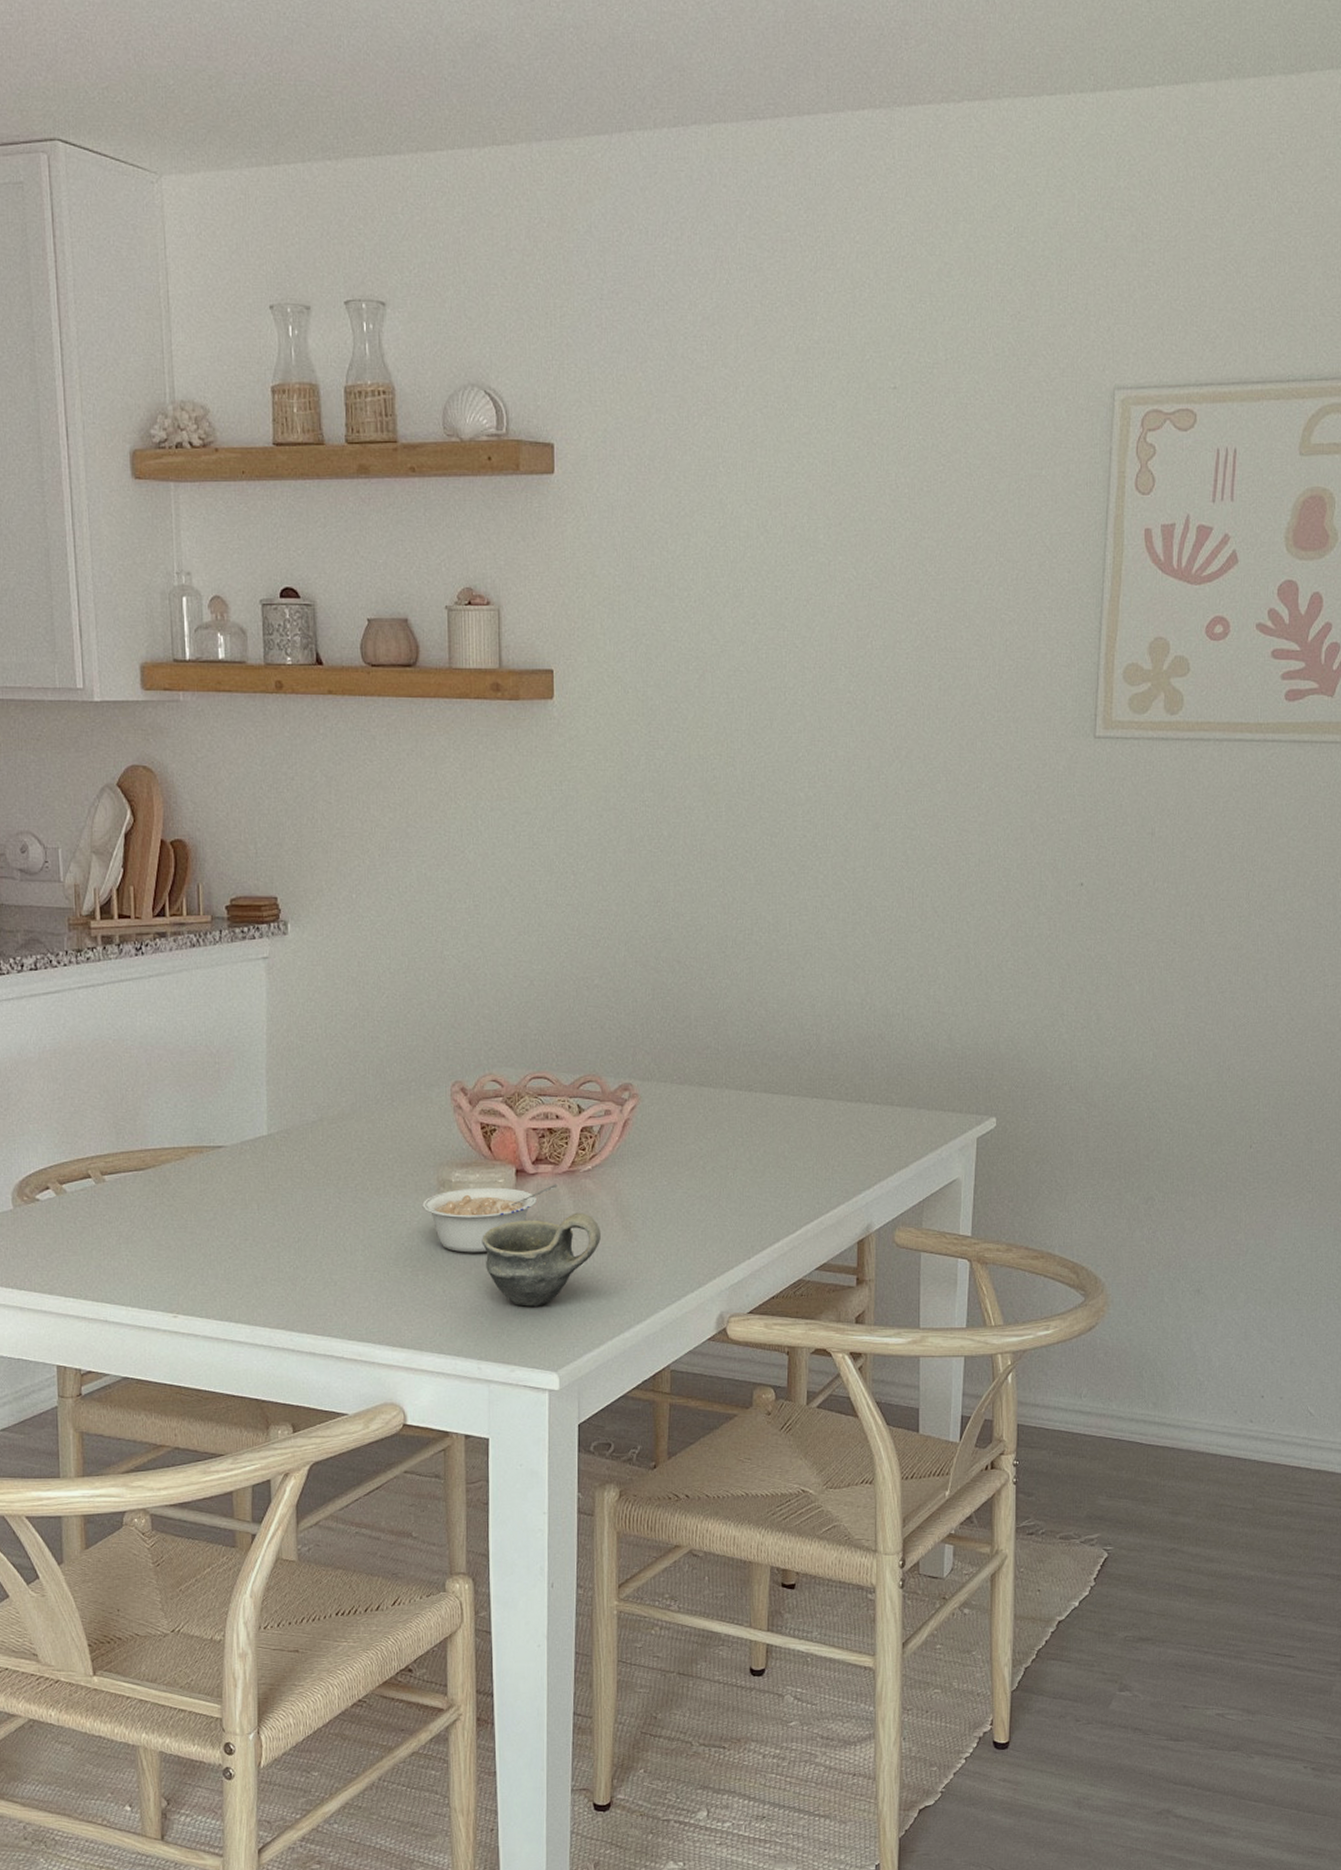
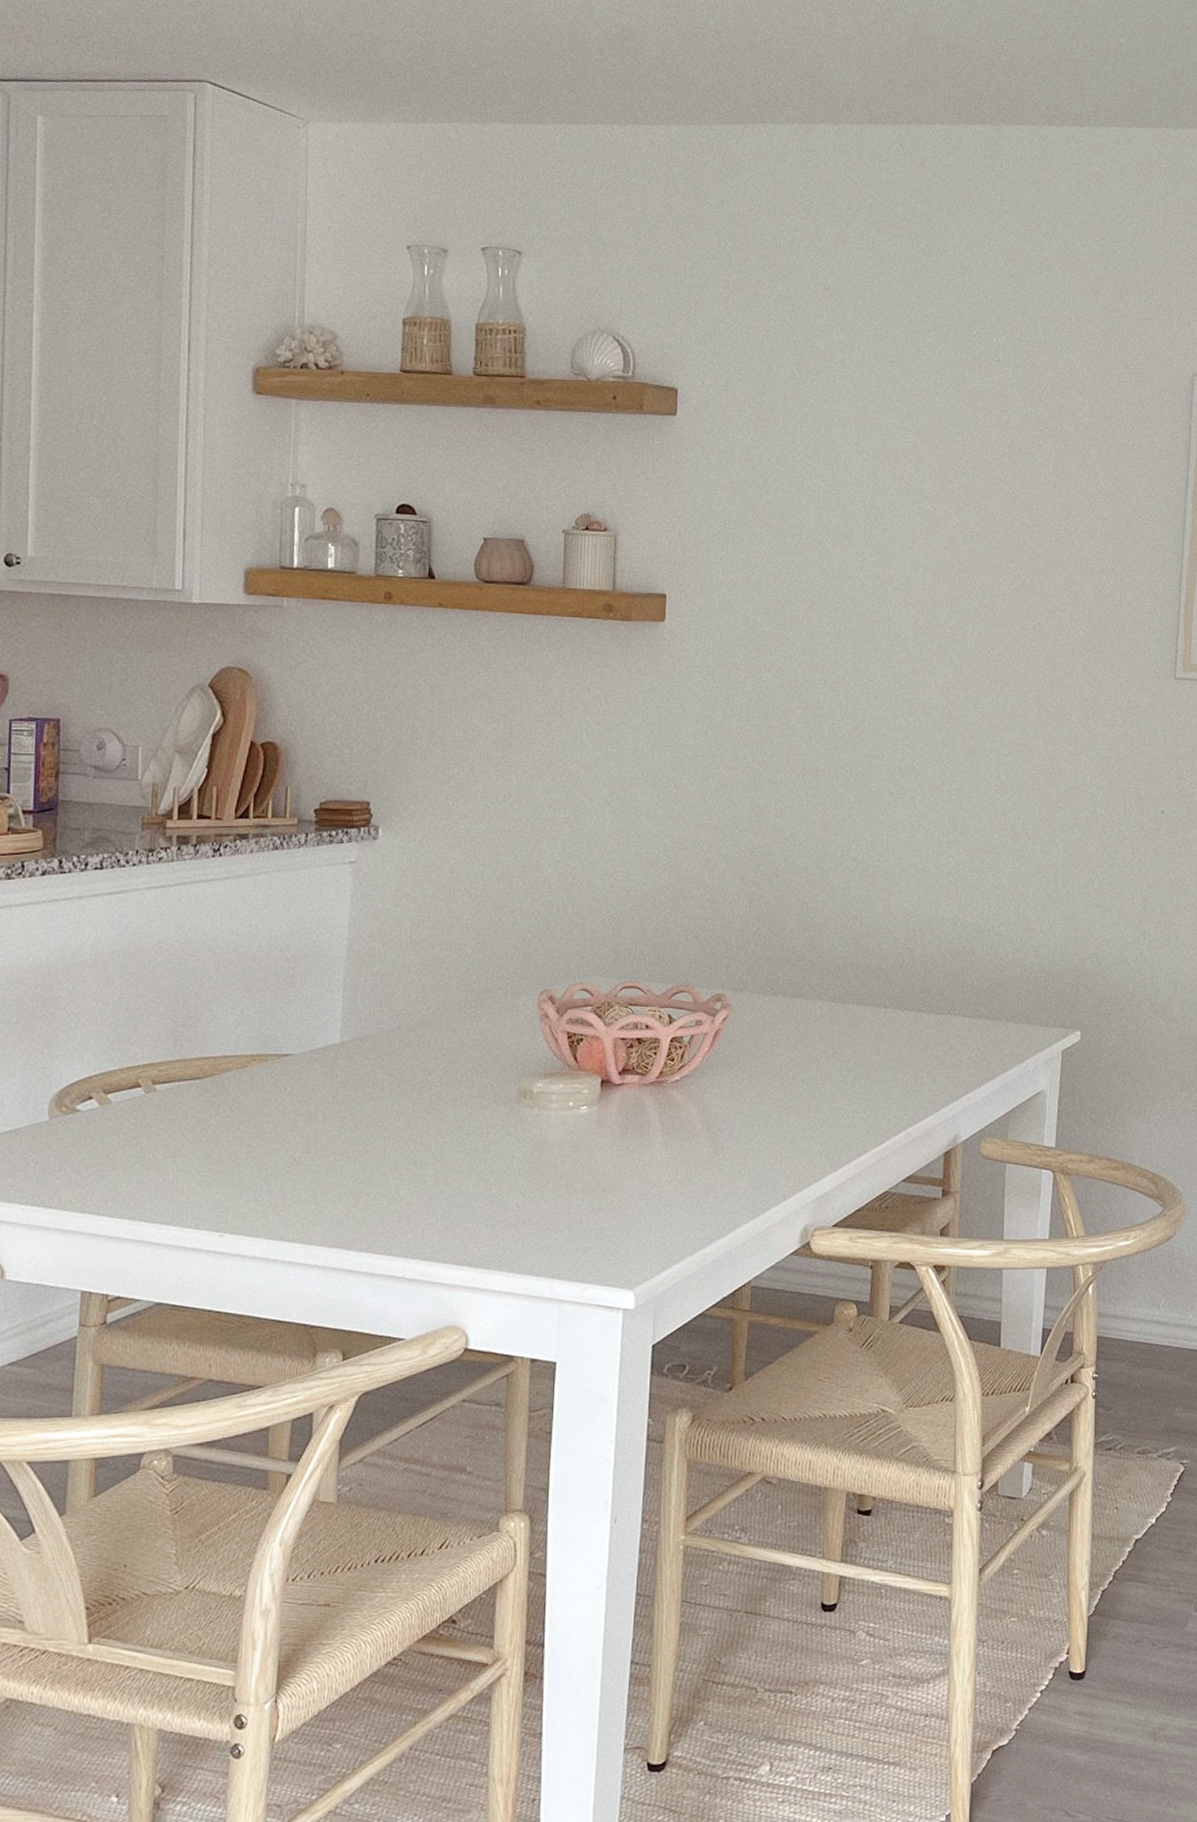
legume: present [422,1184,558,1253] -> none [501,1095,644,1166]
cup: present [482,1212,601,1307] -> none [561,1124,686,1222]

